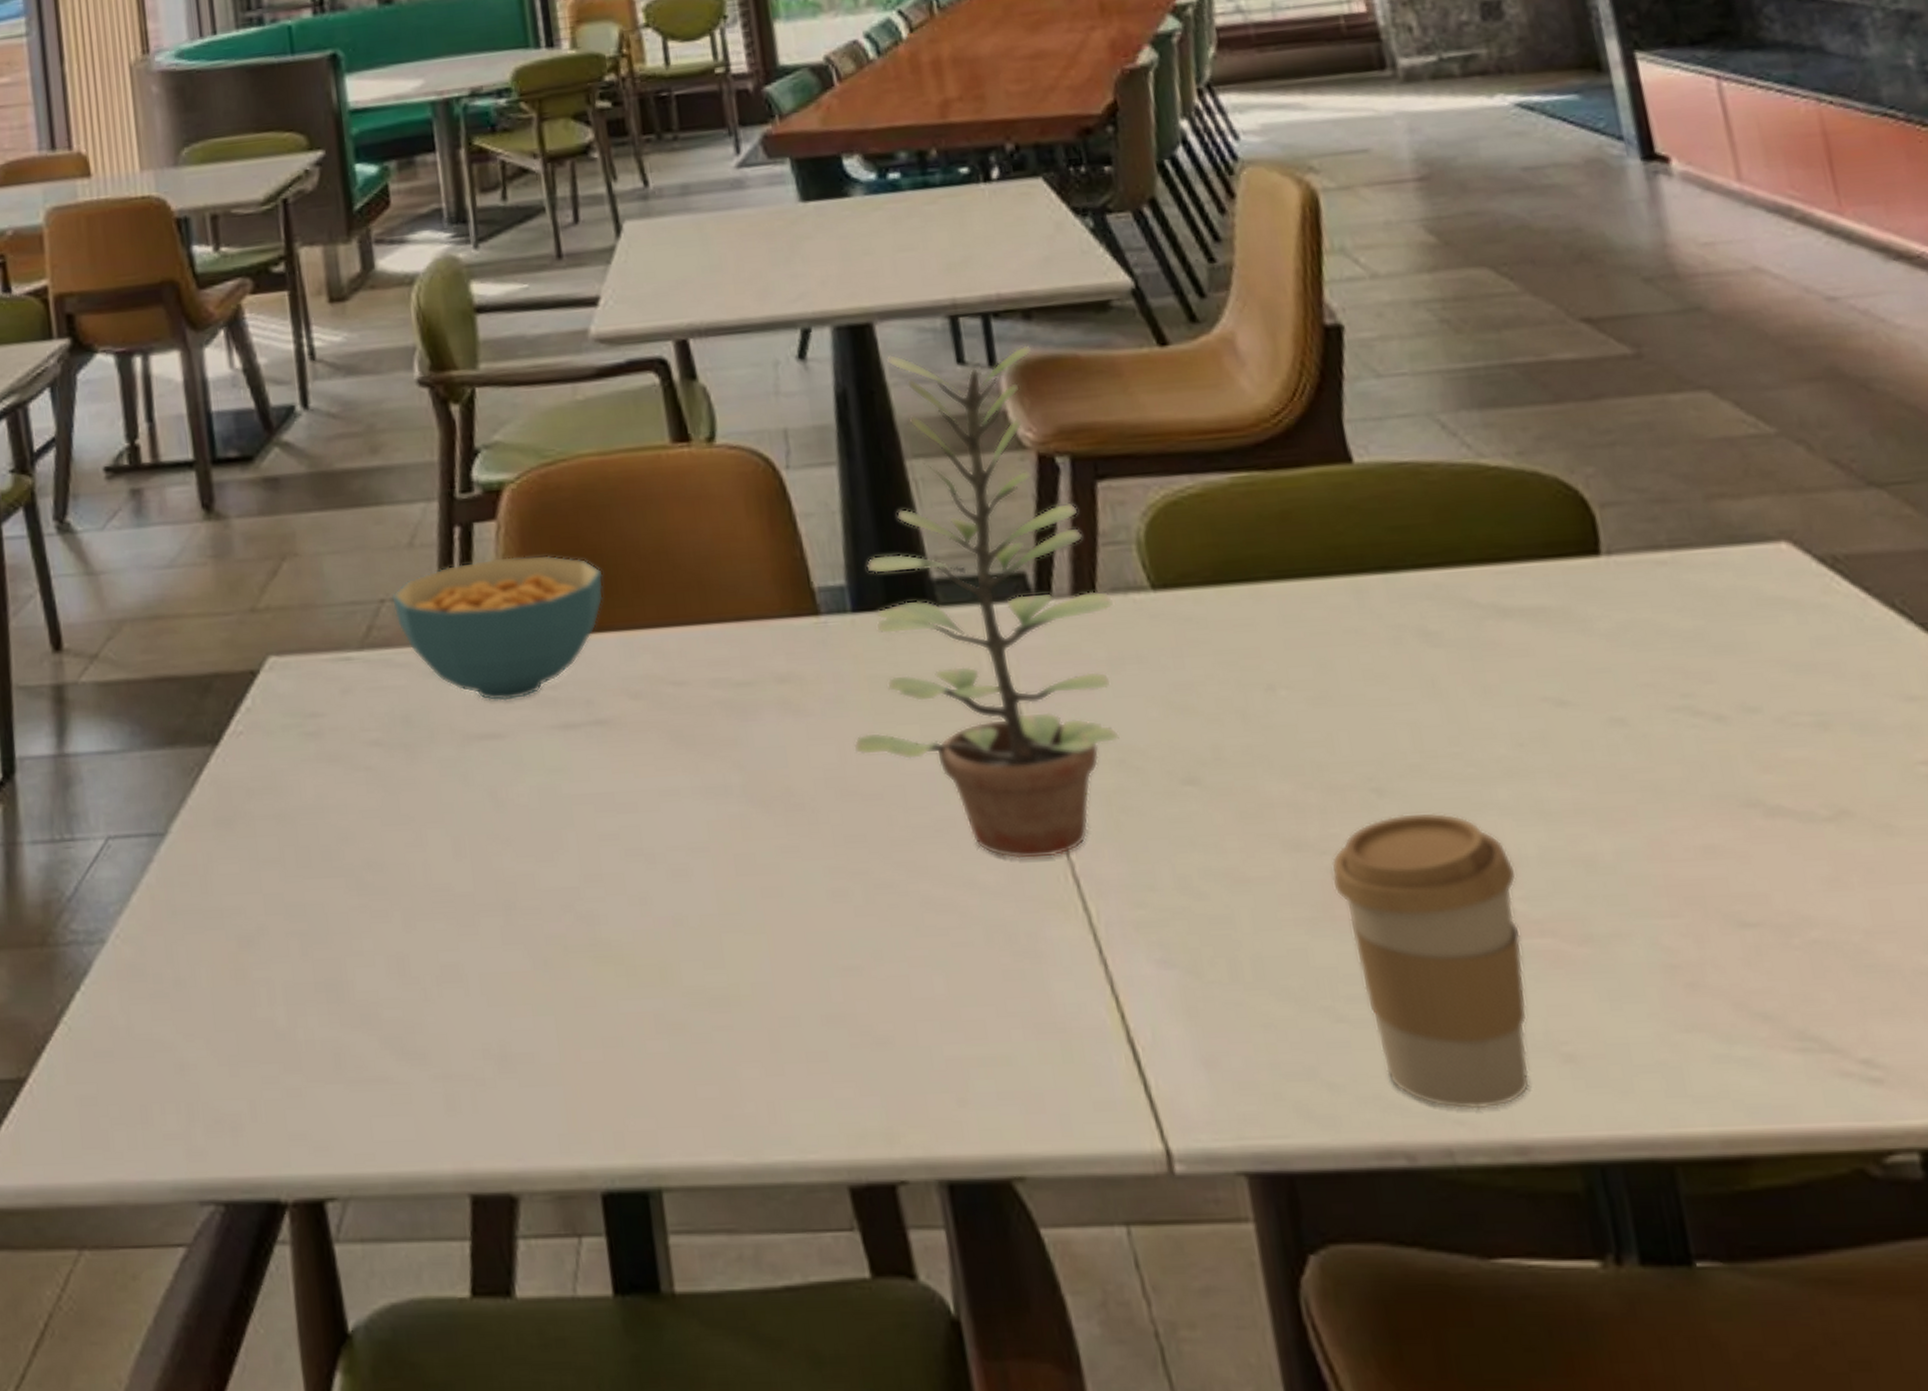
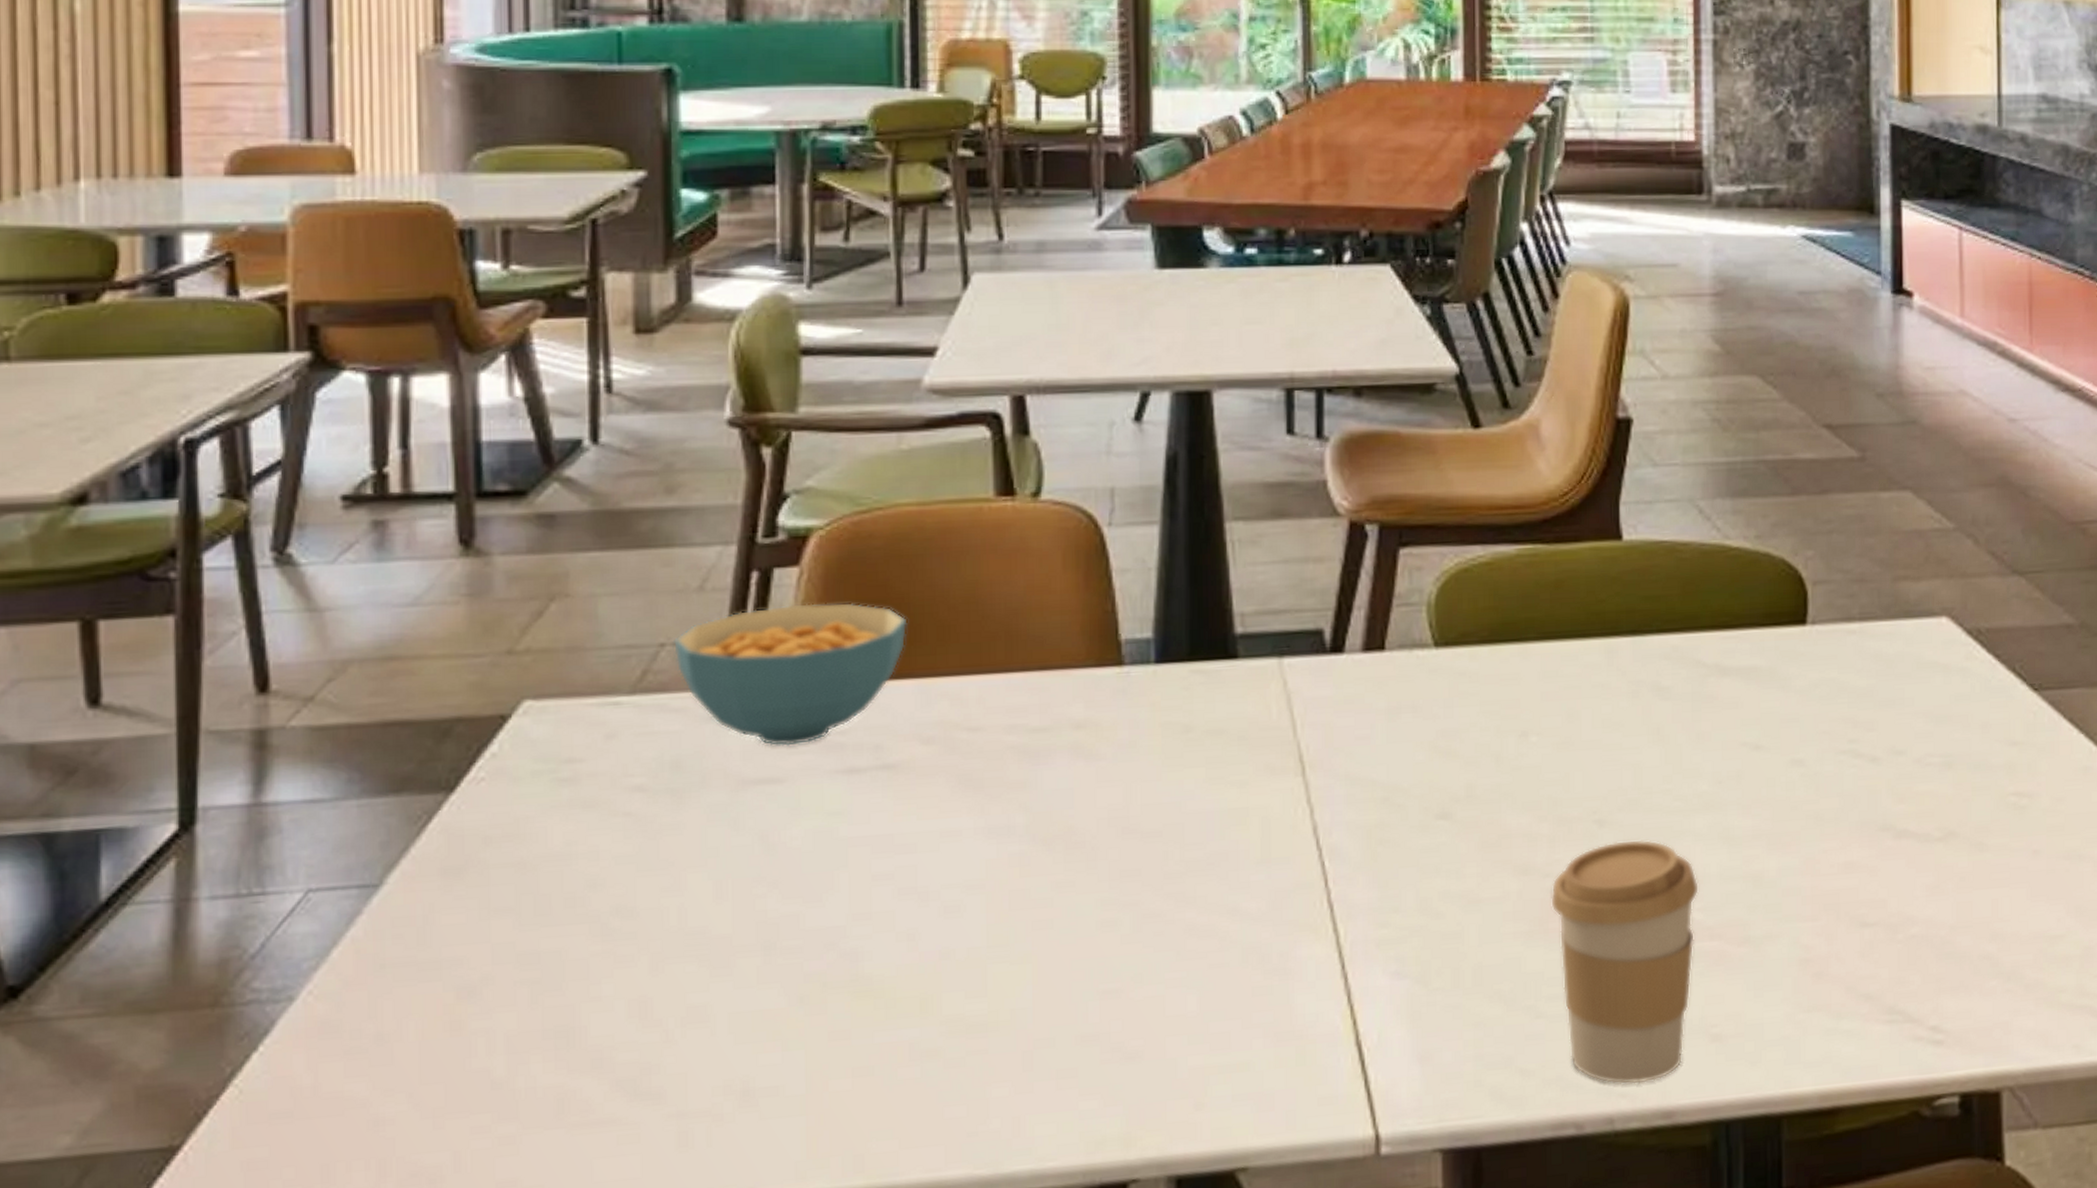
plant: present [853,345,1120,860] -> none [1140,420,1400,888]

